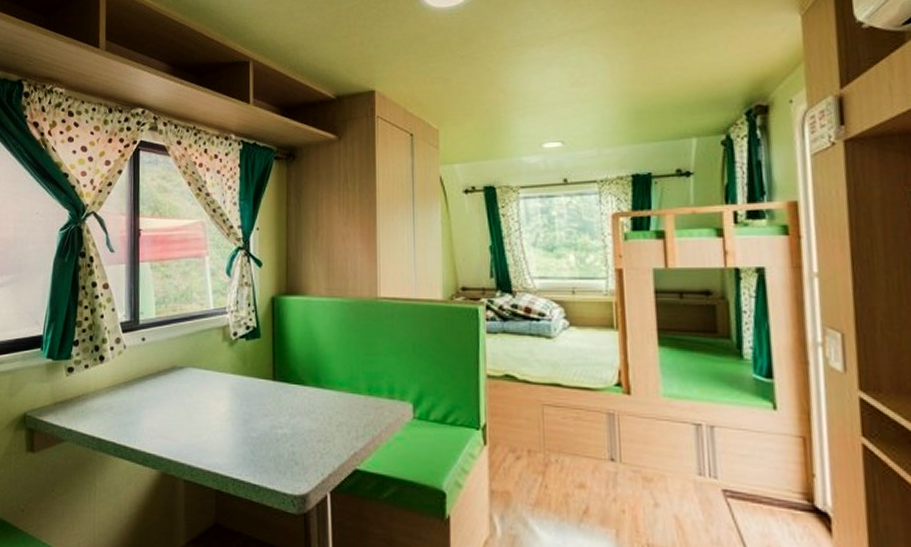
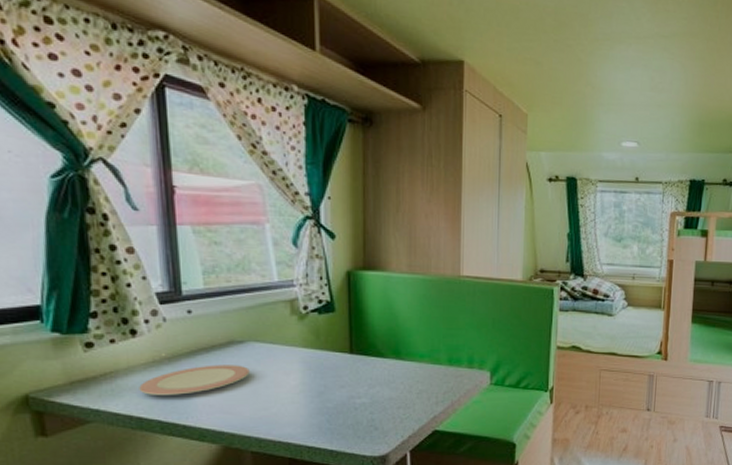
plate: none [101,389,187,418] -> present [139,365,250,395]

